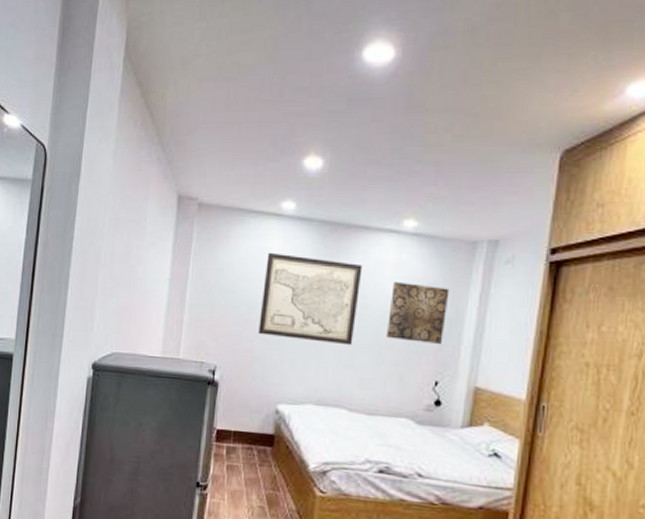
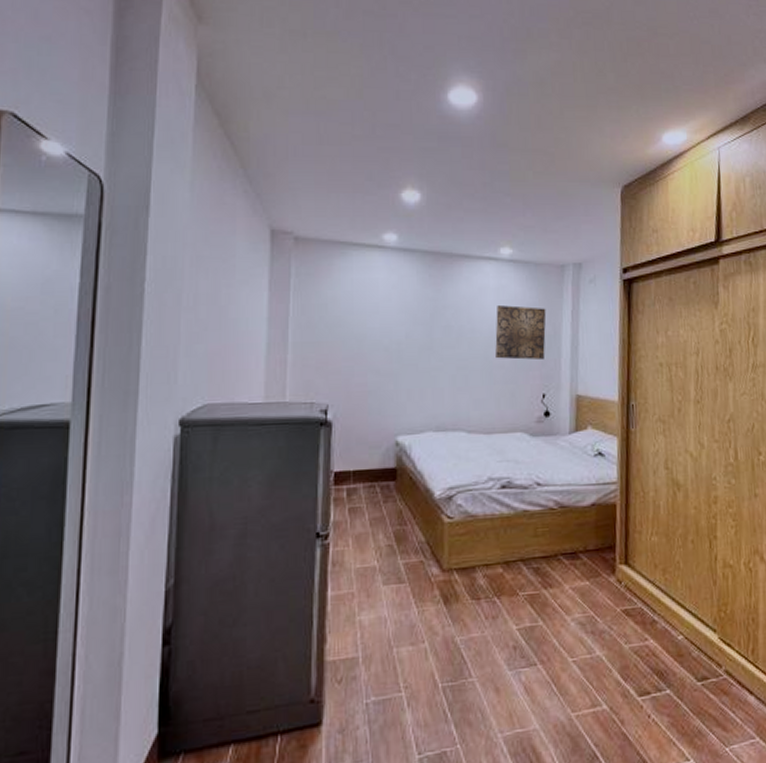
wall art: present [258,252,363,346] -> none [370,284,468,370]

